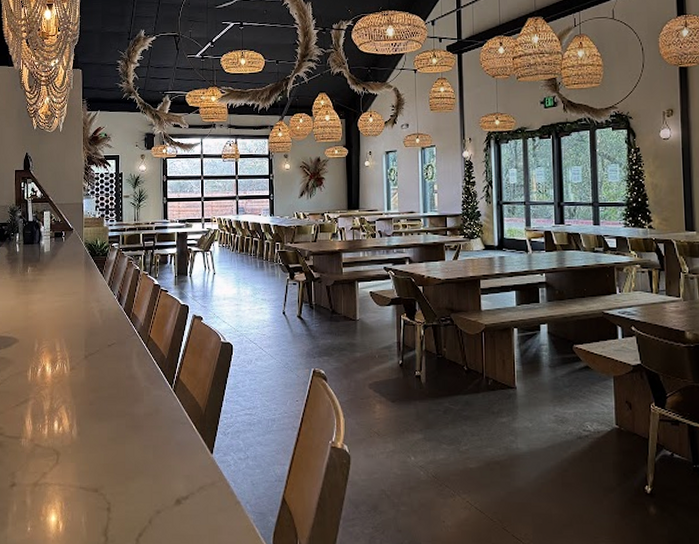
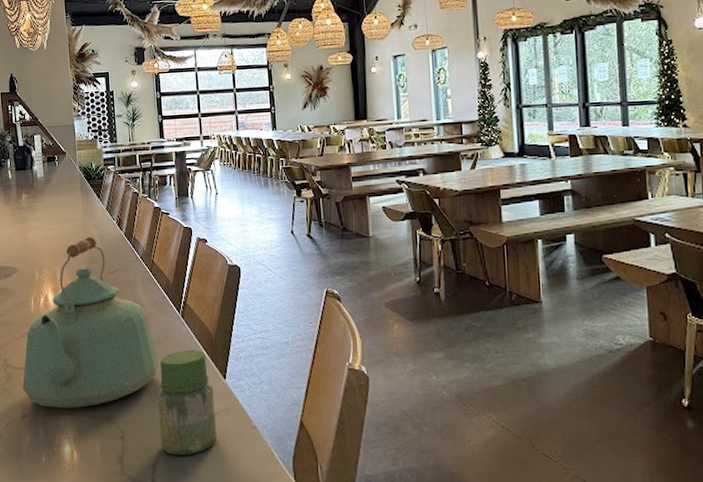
kettle: none [14,310,148,479] -> present [23,237,159,408]
jar: none [146,423,201,529] -> present [158,349,218,455]

